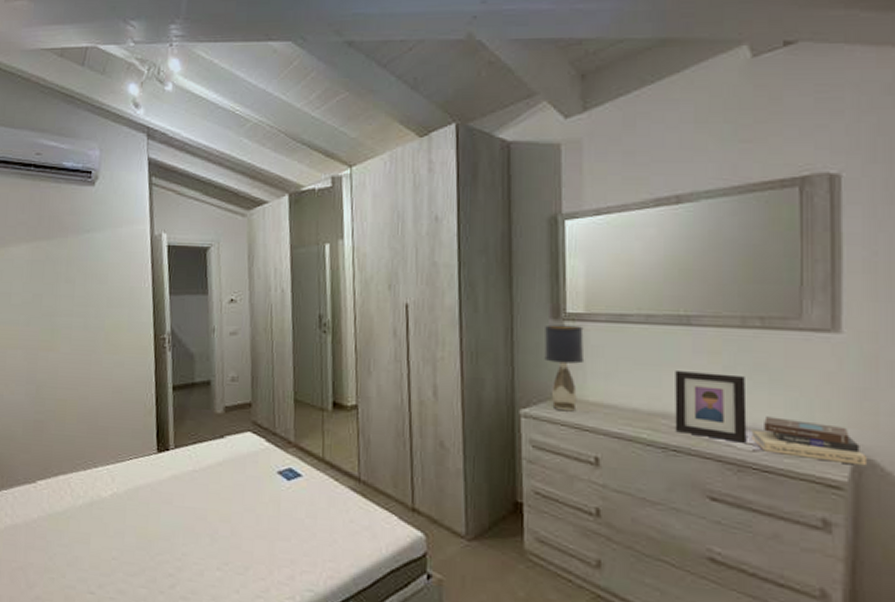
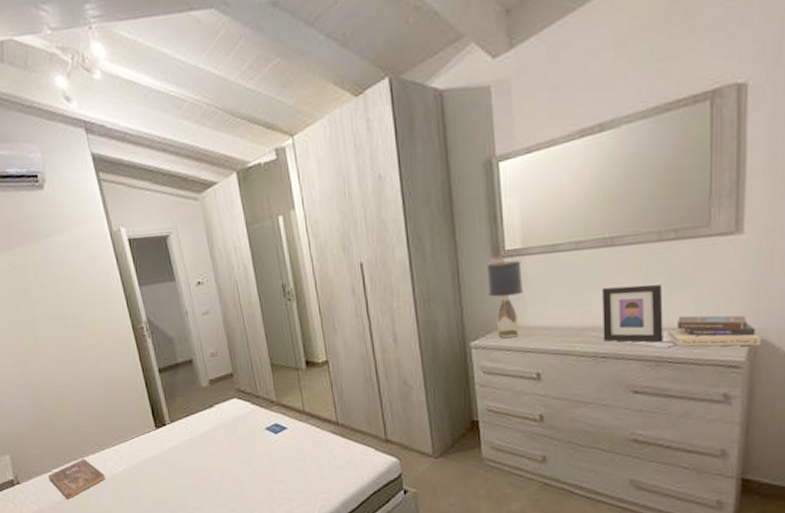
bible: none [31,473,92,519] -> present [48,459,106,500]

